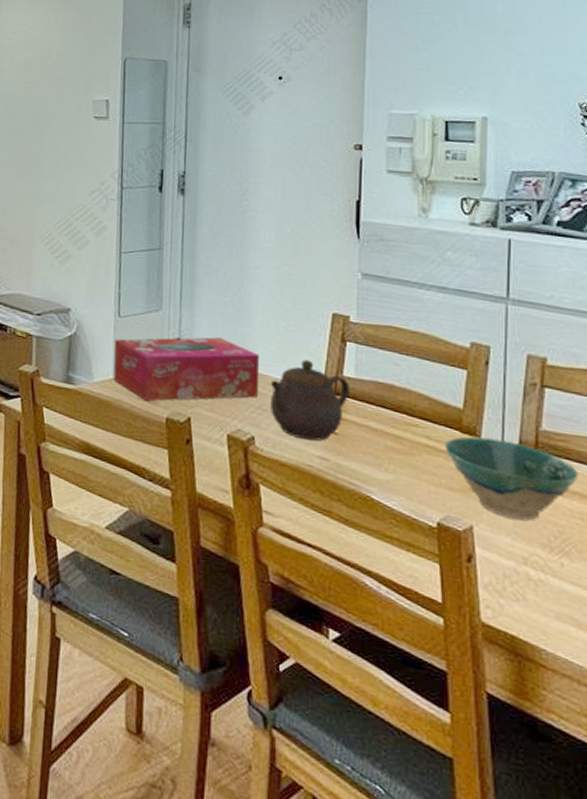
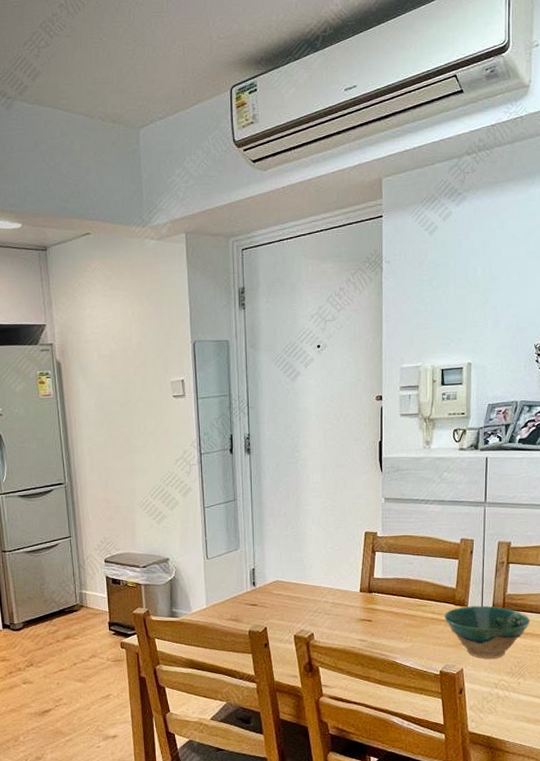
tissue box: present [113,337,259,401] -> none [205,563,314,620]
teapot: present [270,360,350,441] -> none [323,570,379,630]

